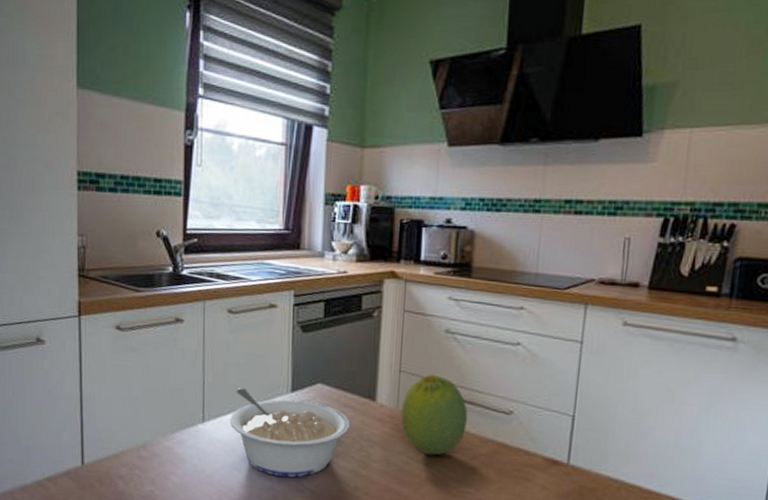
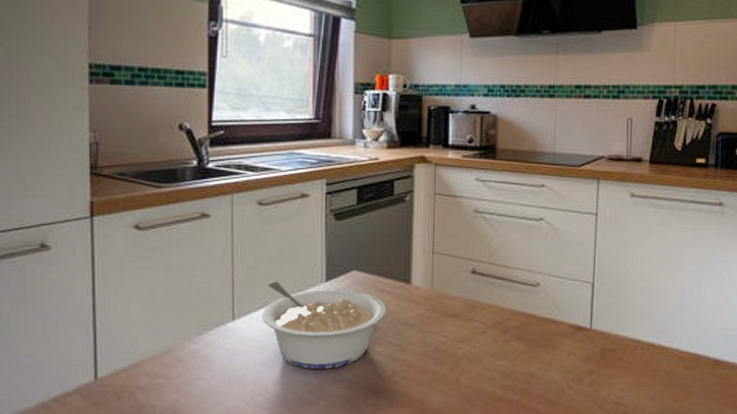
fruit: present [400,374,468,456] -> none [435,253,499,333]

